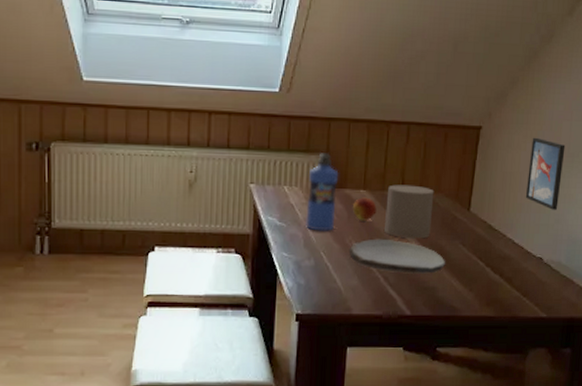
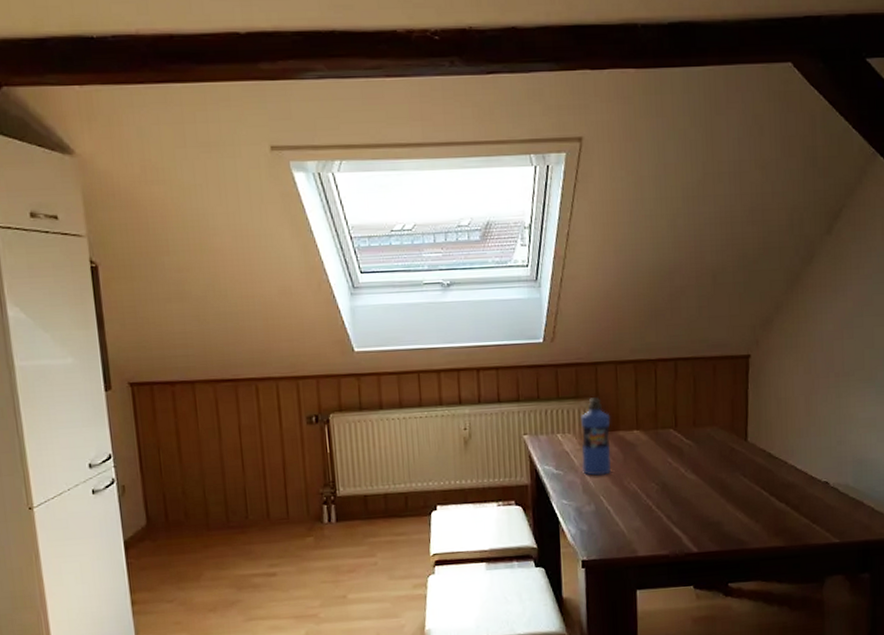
plate: present [348,238,446,275] -> none [628,477,729,511]
fruit: present [353,197,377,221] -> none [628,437,652,462]
candle: present [385,184,434,239] -> none [661,420,709,475]
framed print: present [525,137,566,210] -> none [803,360,840,432]

